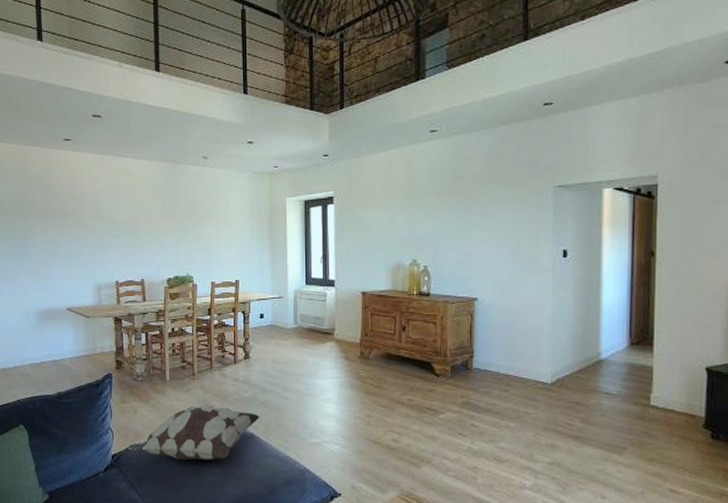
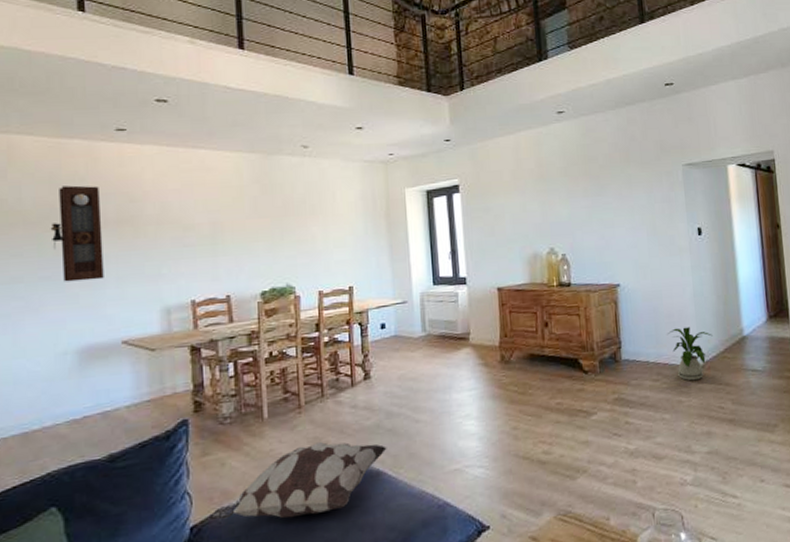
pendulum clock: none [19,184,55,259] -> present [50,185,104,282]
house plant: none [520,344,567,396] -> present [667,326,713,381]

